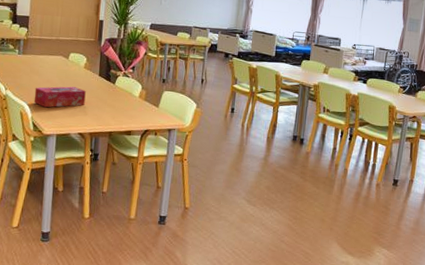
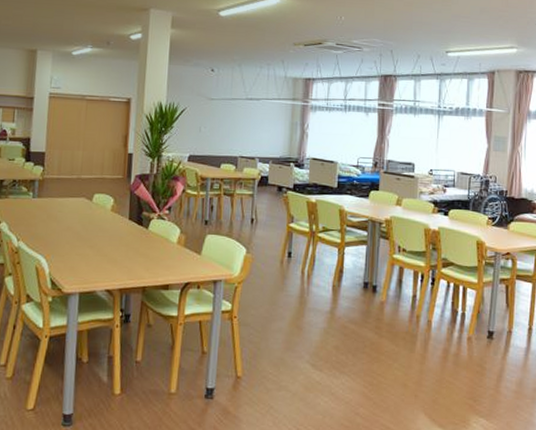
tissue box: present [33,86,86,108] -> none [51,234,114,261]

